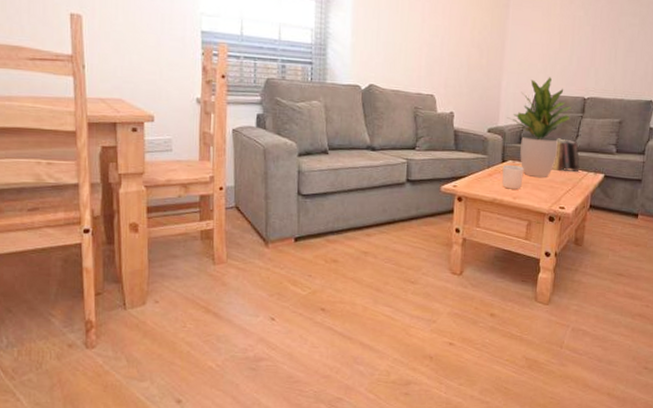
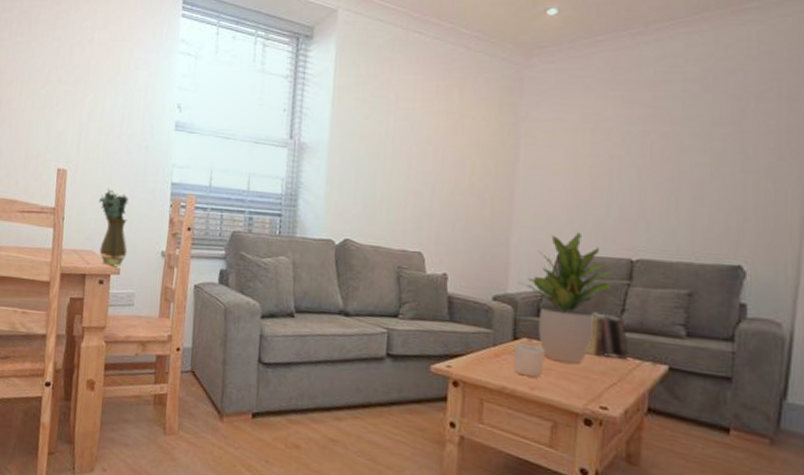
vase: none [123,36,160,114] -> present [99,189,129,266]

